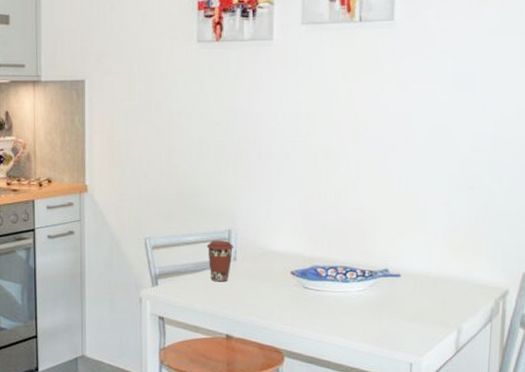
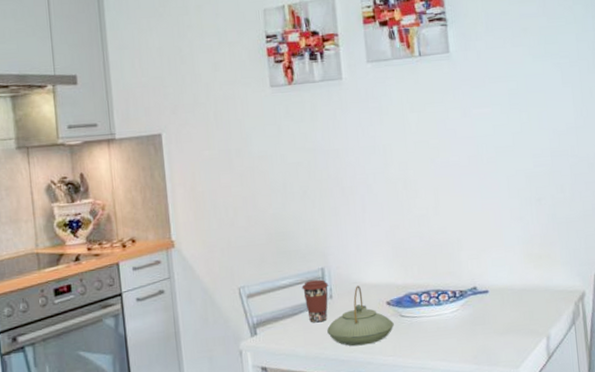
teapot: none [226,251,296,311] -> present [326,285,394,346]

